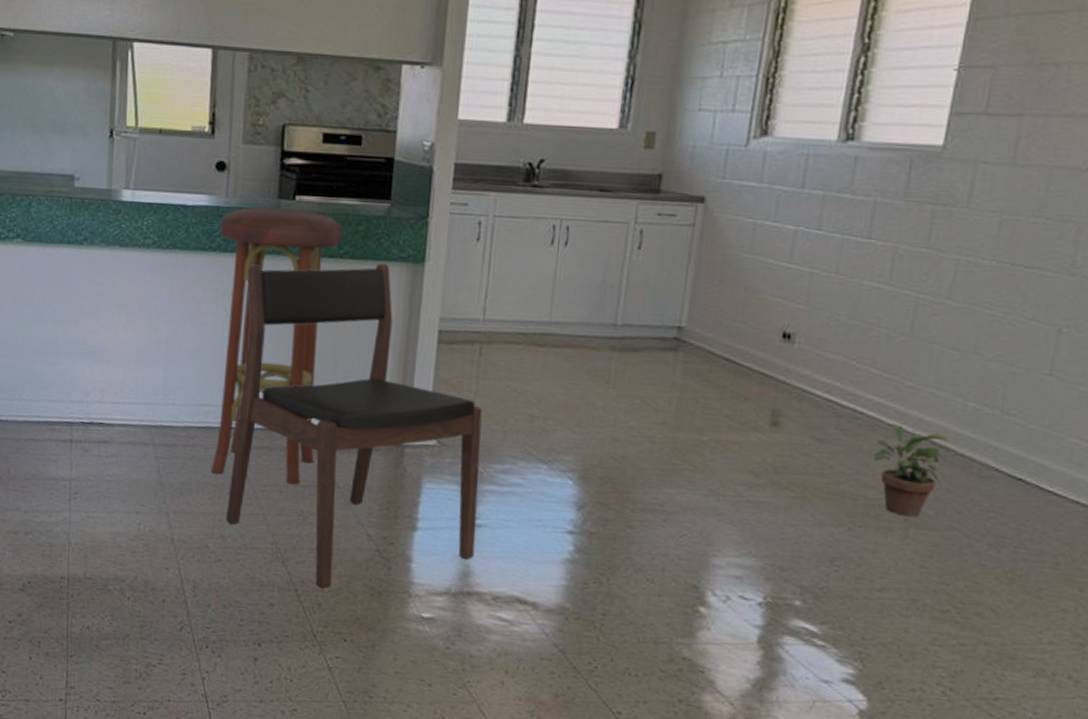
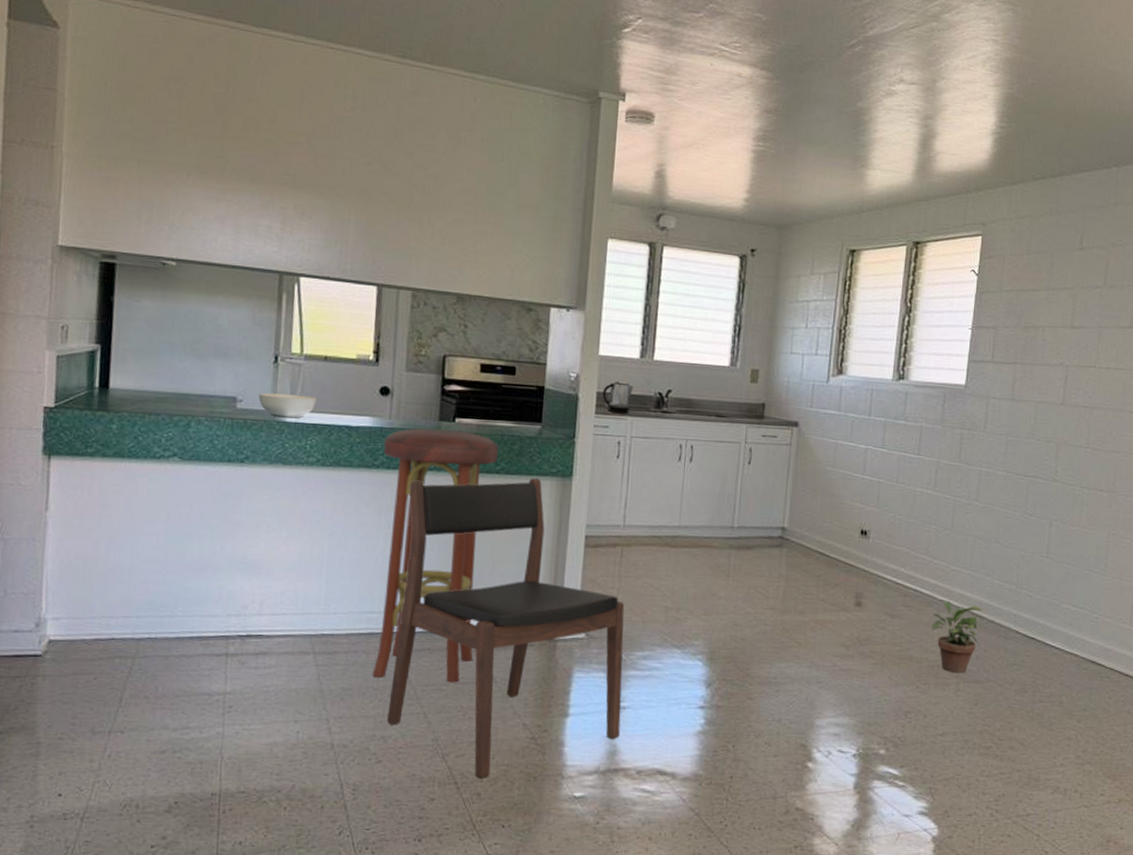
bowl: none [94,170,153,197] -> present [258,392,318,418]
kettle: none [461,149,498,189] -> present [602,381,634,414]

